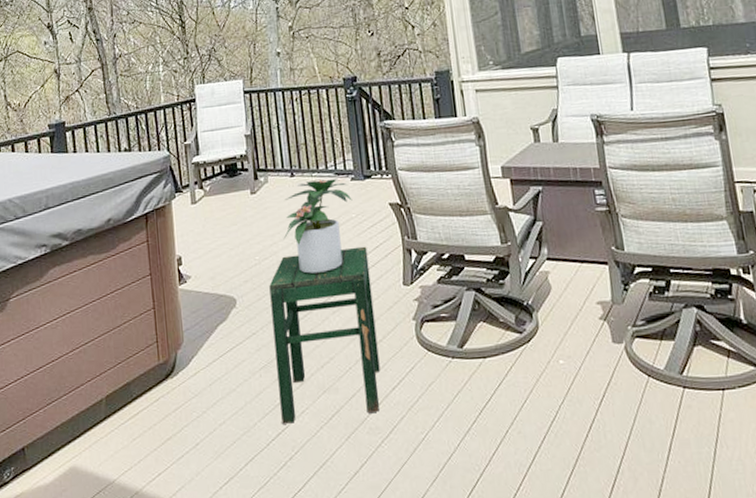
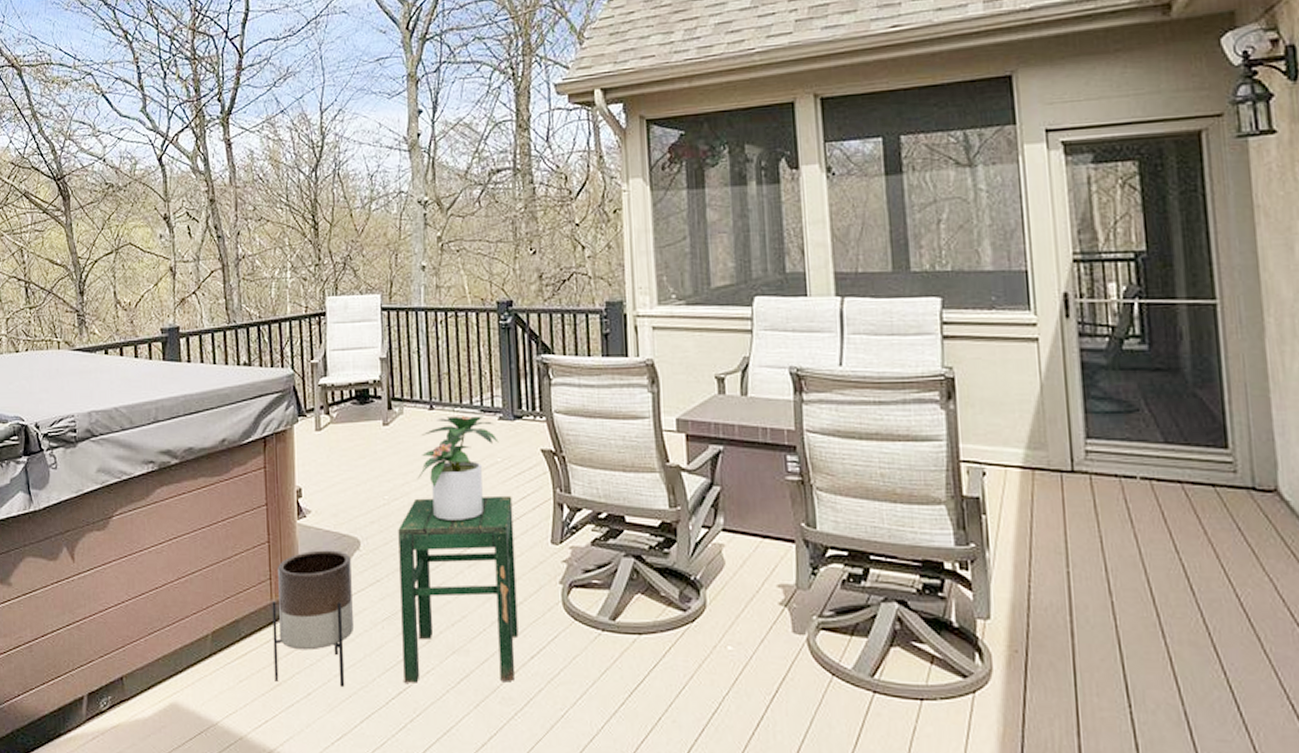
planter: none [159,310,235,436] -> present [272,550,355,688]

